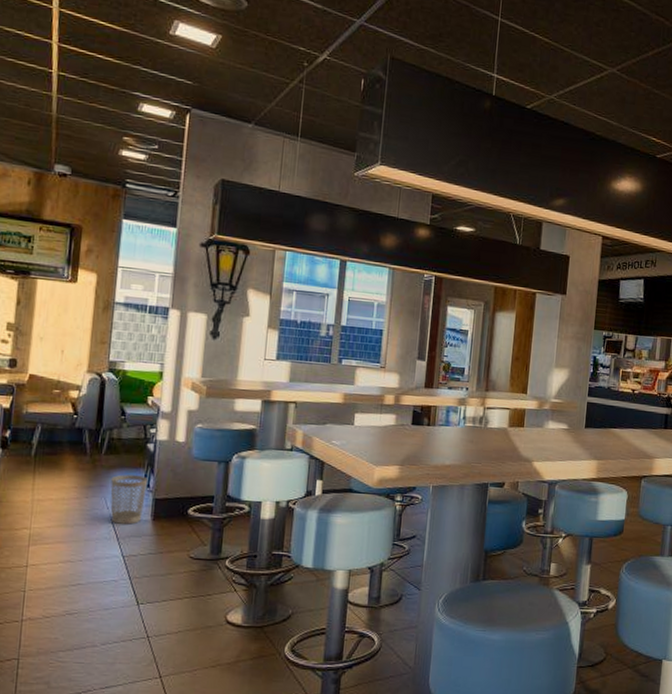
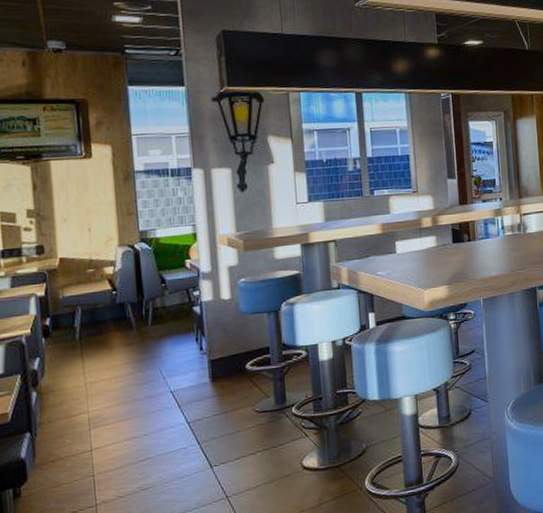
wastebasket: present [110,474,148,525] -> none [162,339,201,392]

